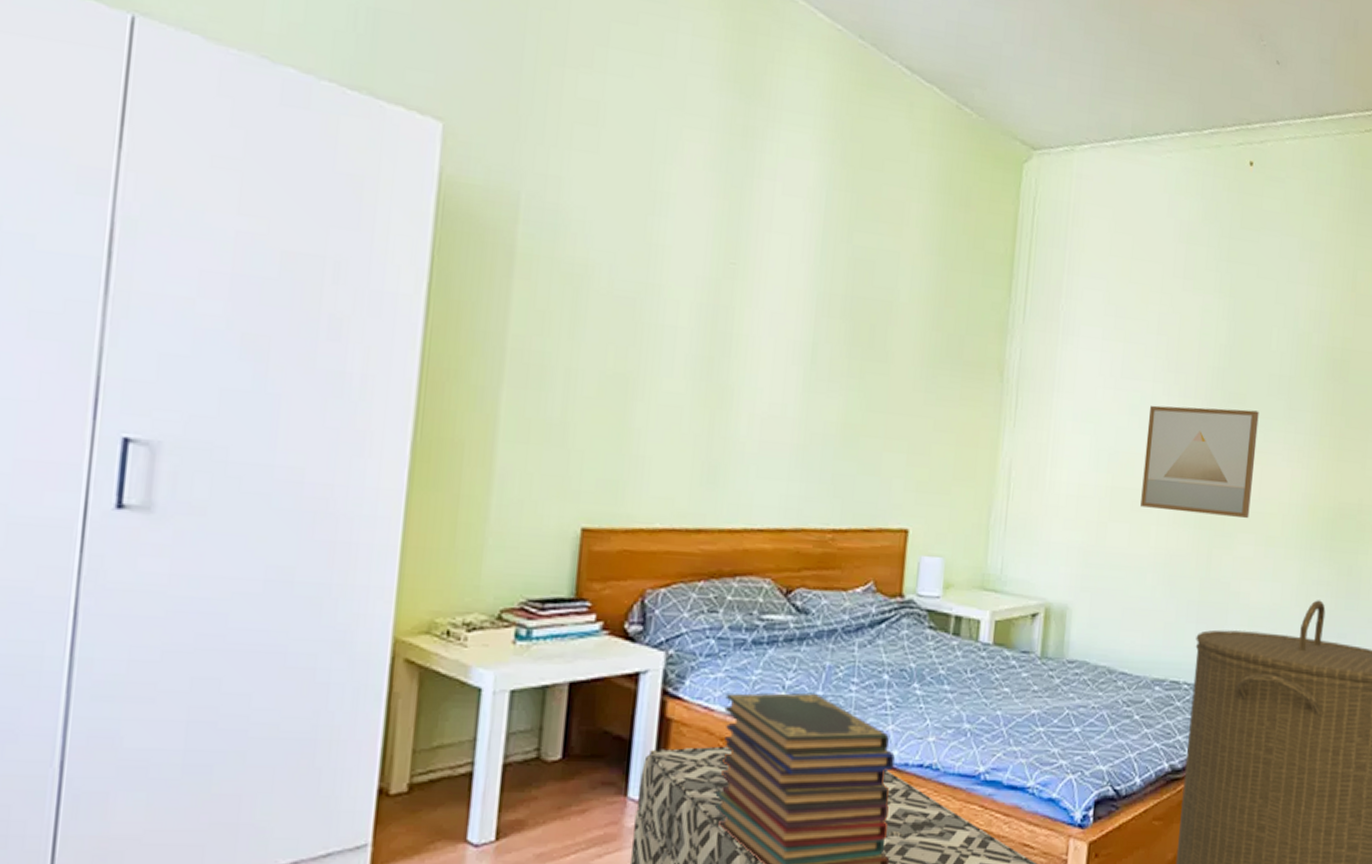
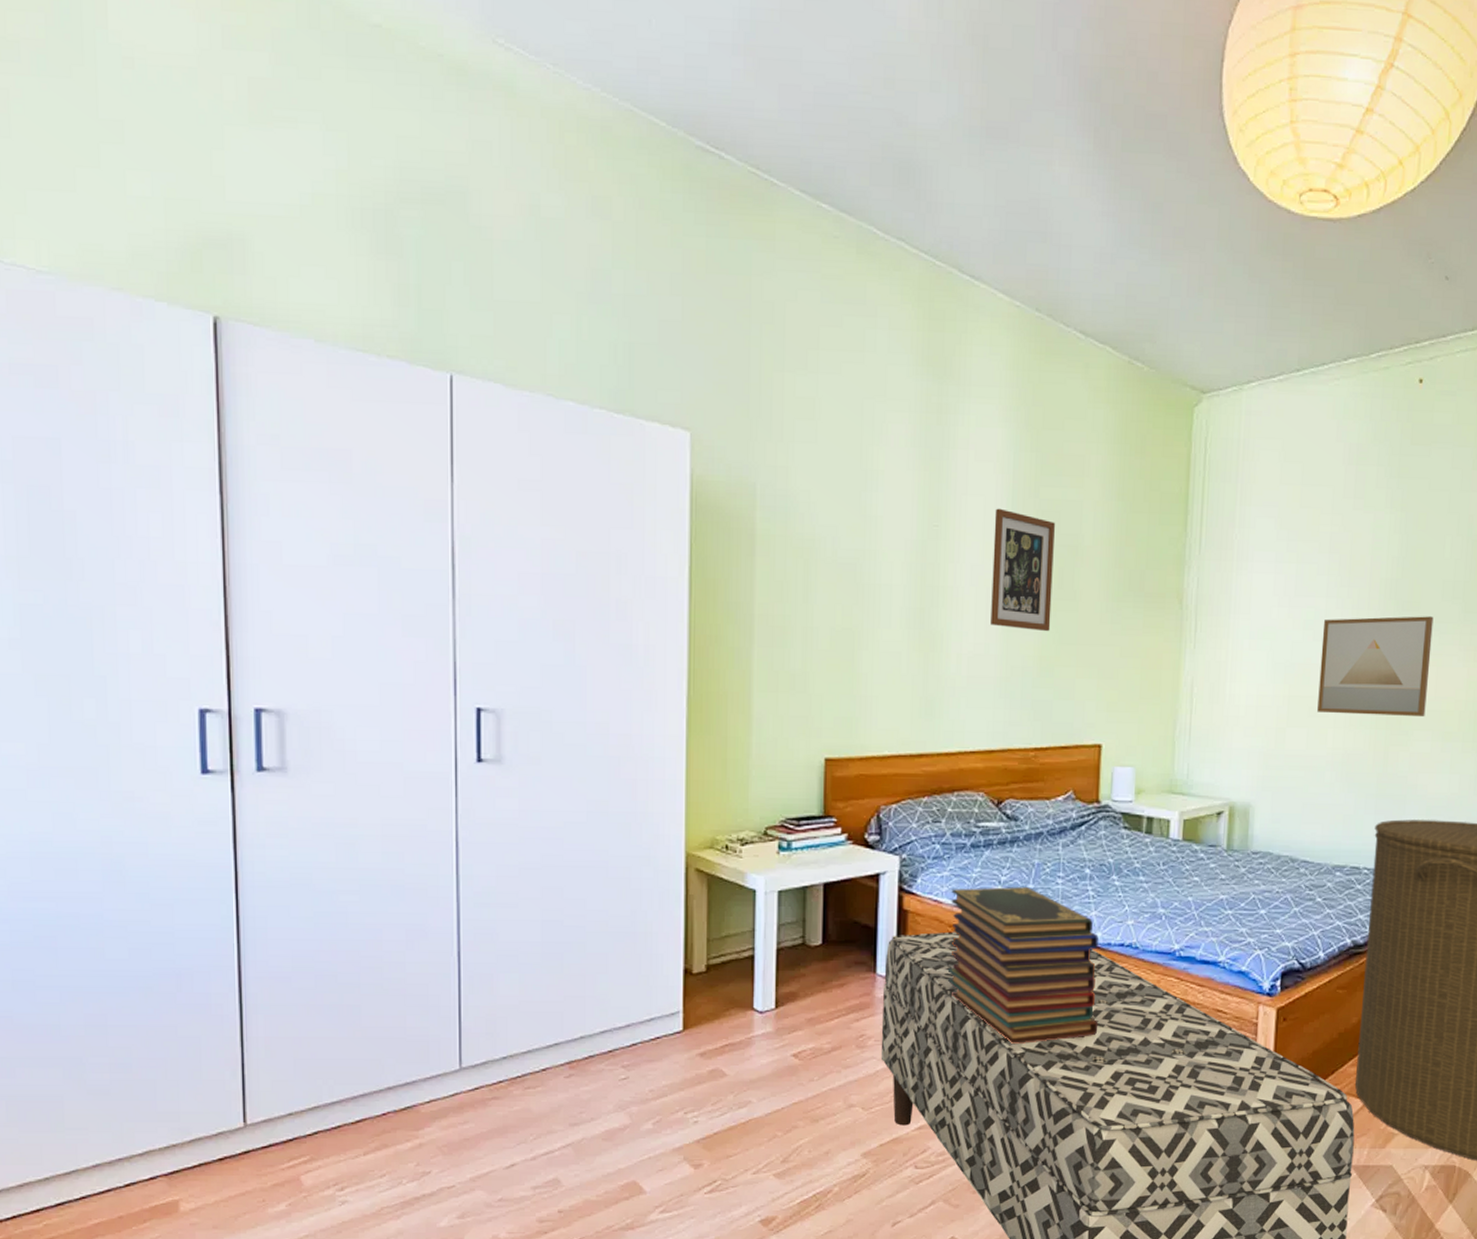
wall art: none [790,250,868,396] -> present [991,508,1055,632]

